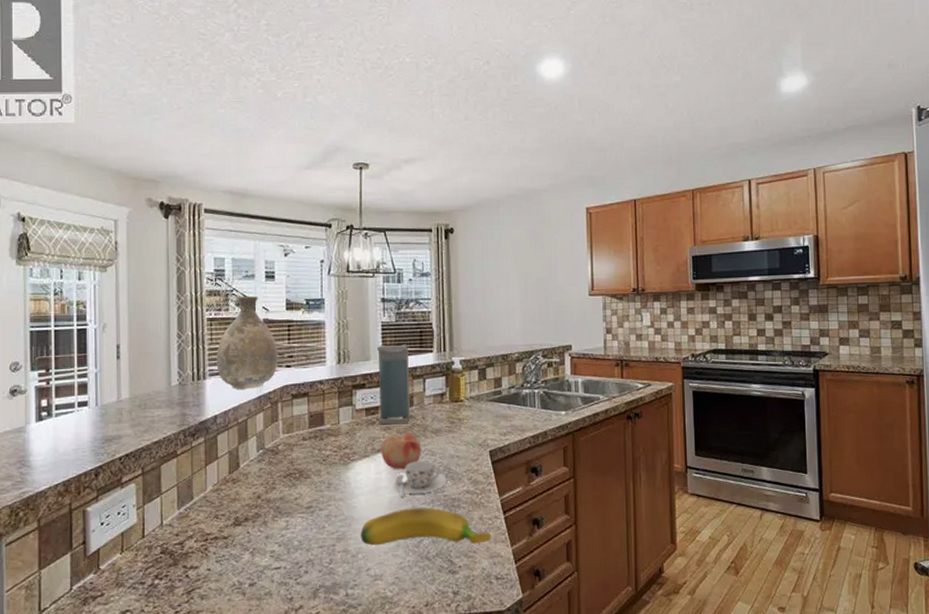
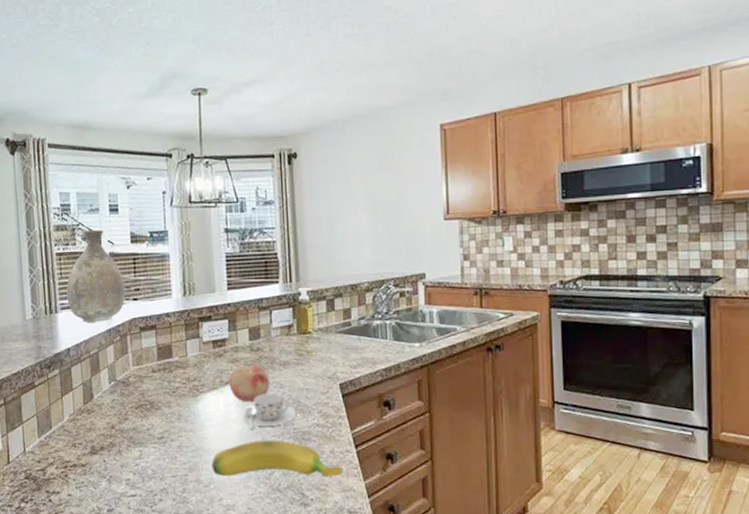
soap dispenser: present [377,344,410,425] -> none [222,275,257,357]

